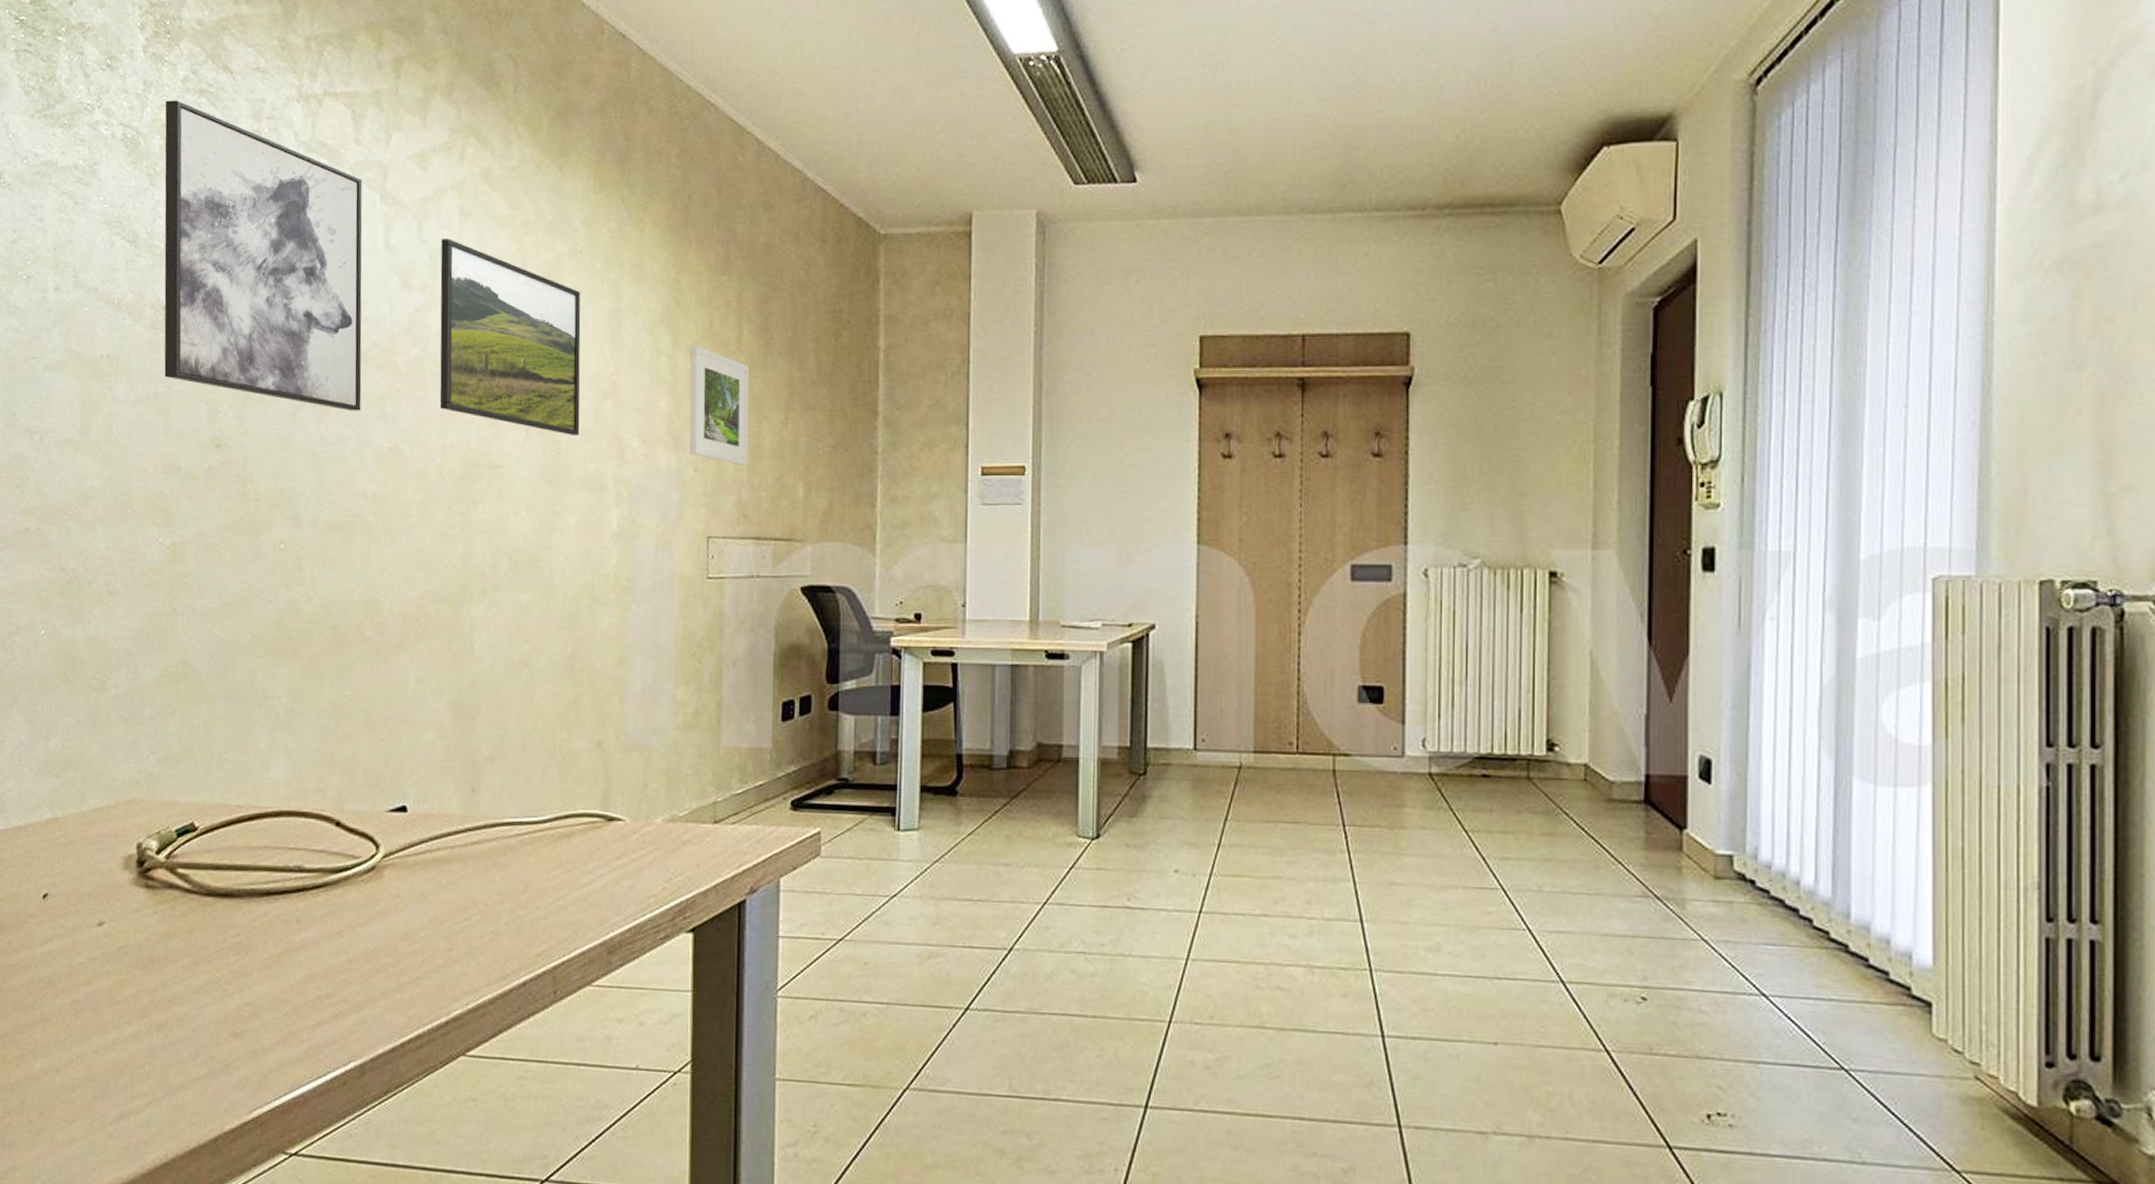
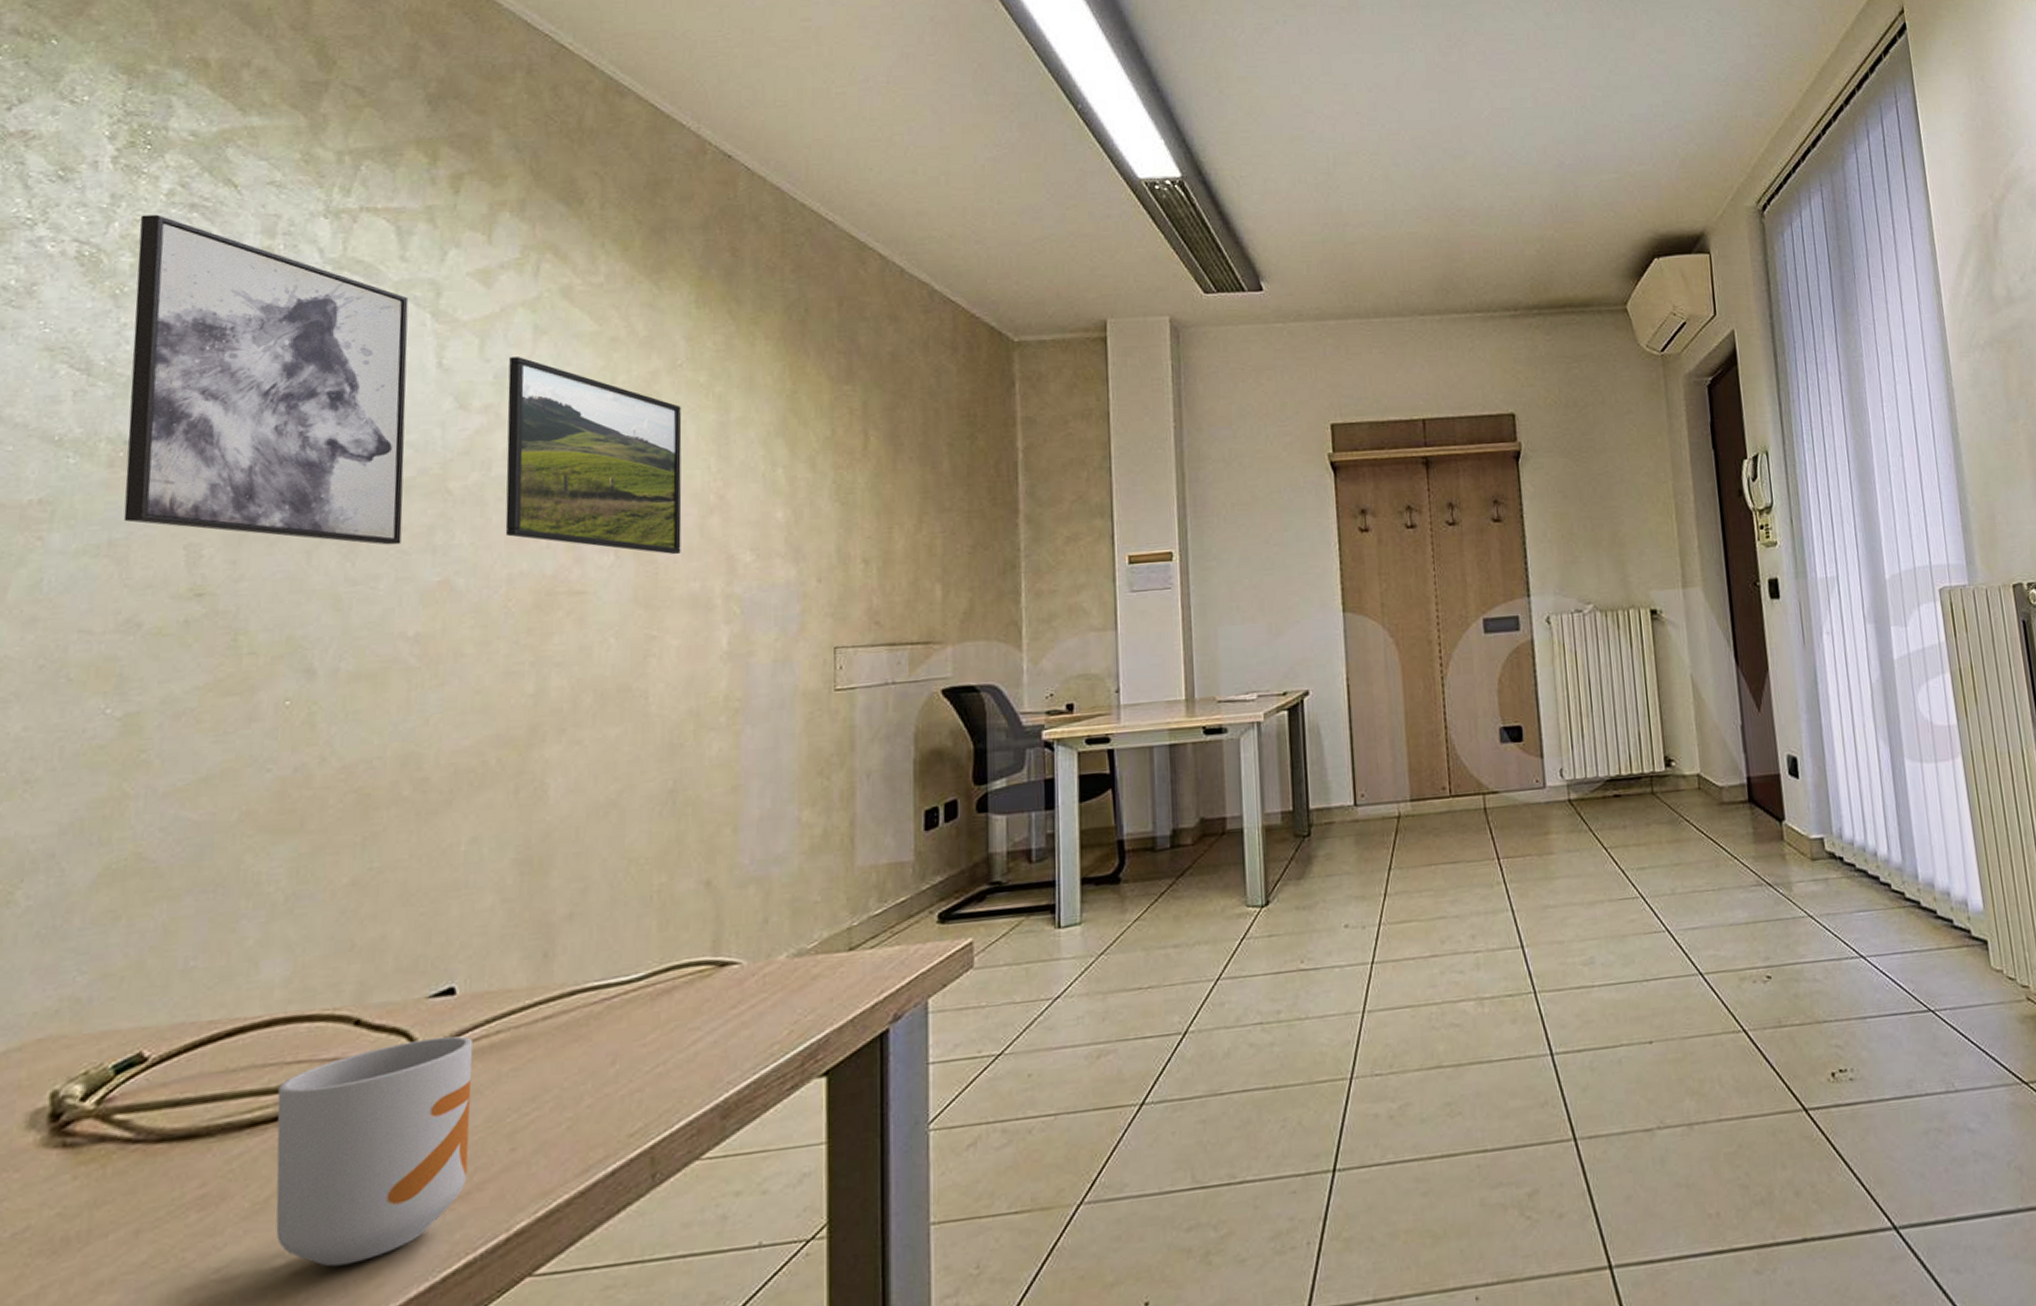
mug: none [284,845,421,1018] -> present [276,1036,474,1267]
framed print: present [689,346,750,465] -> none [811,455,879,572]

